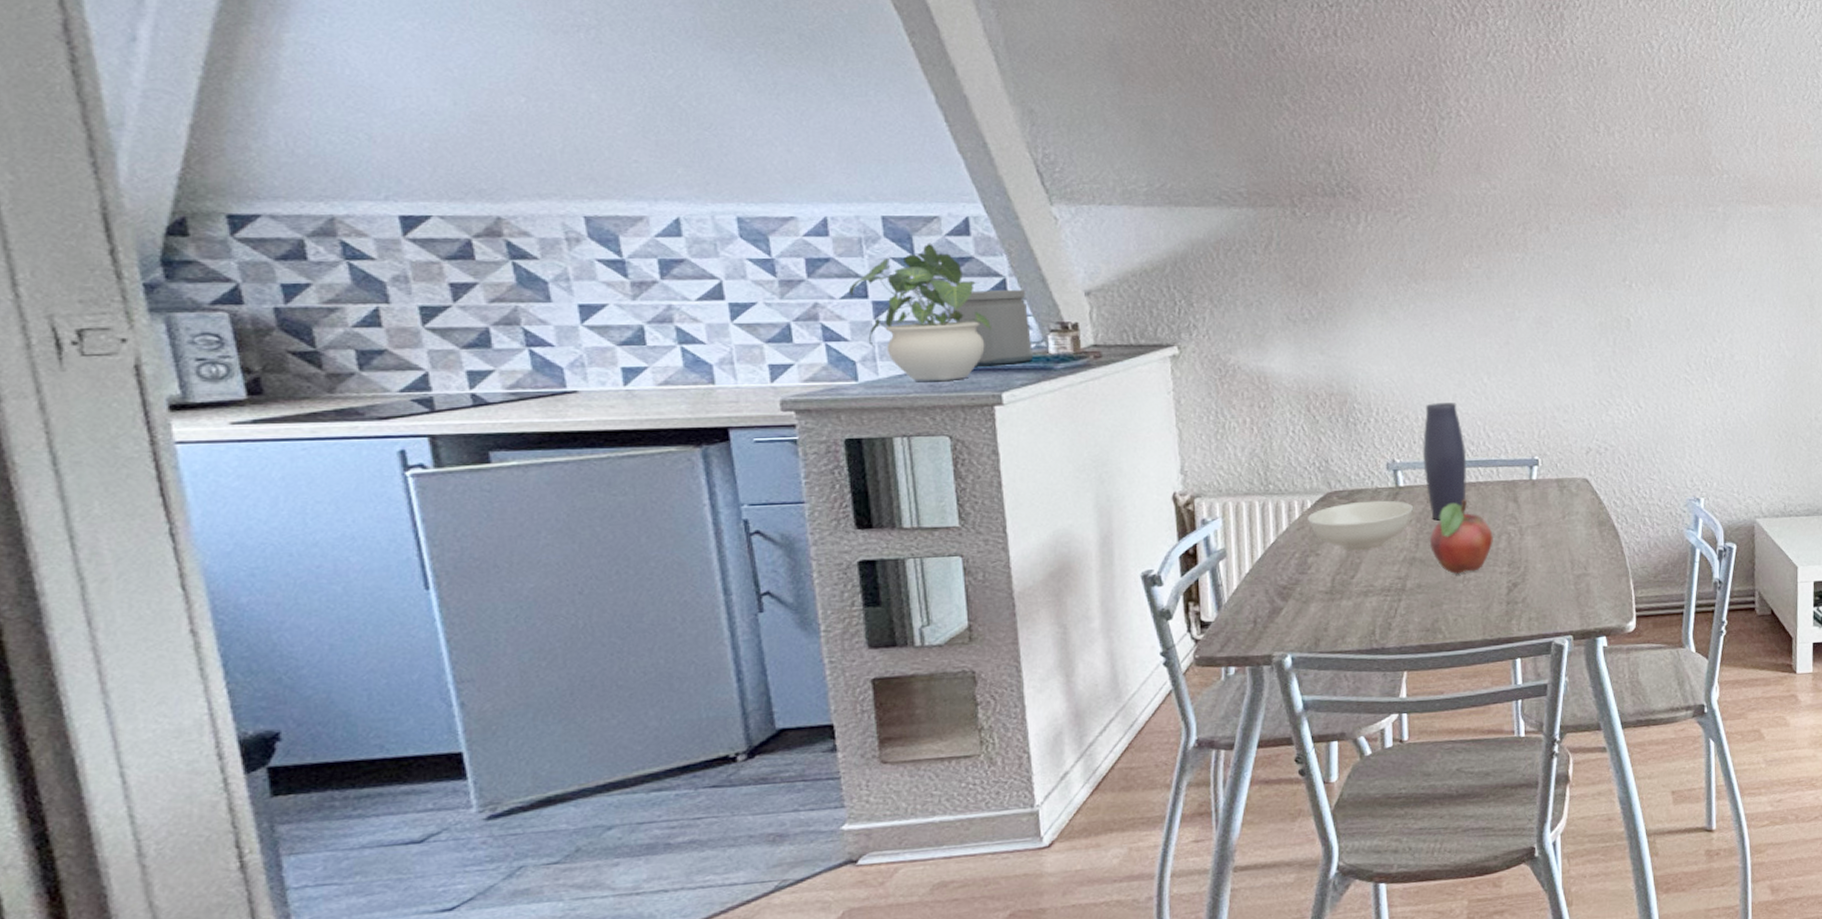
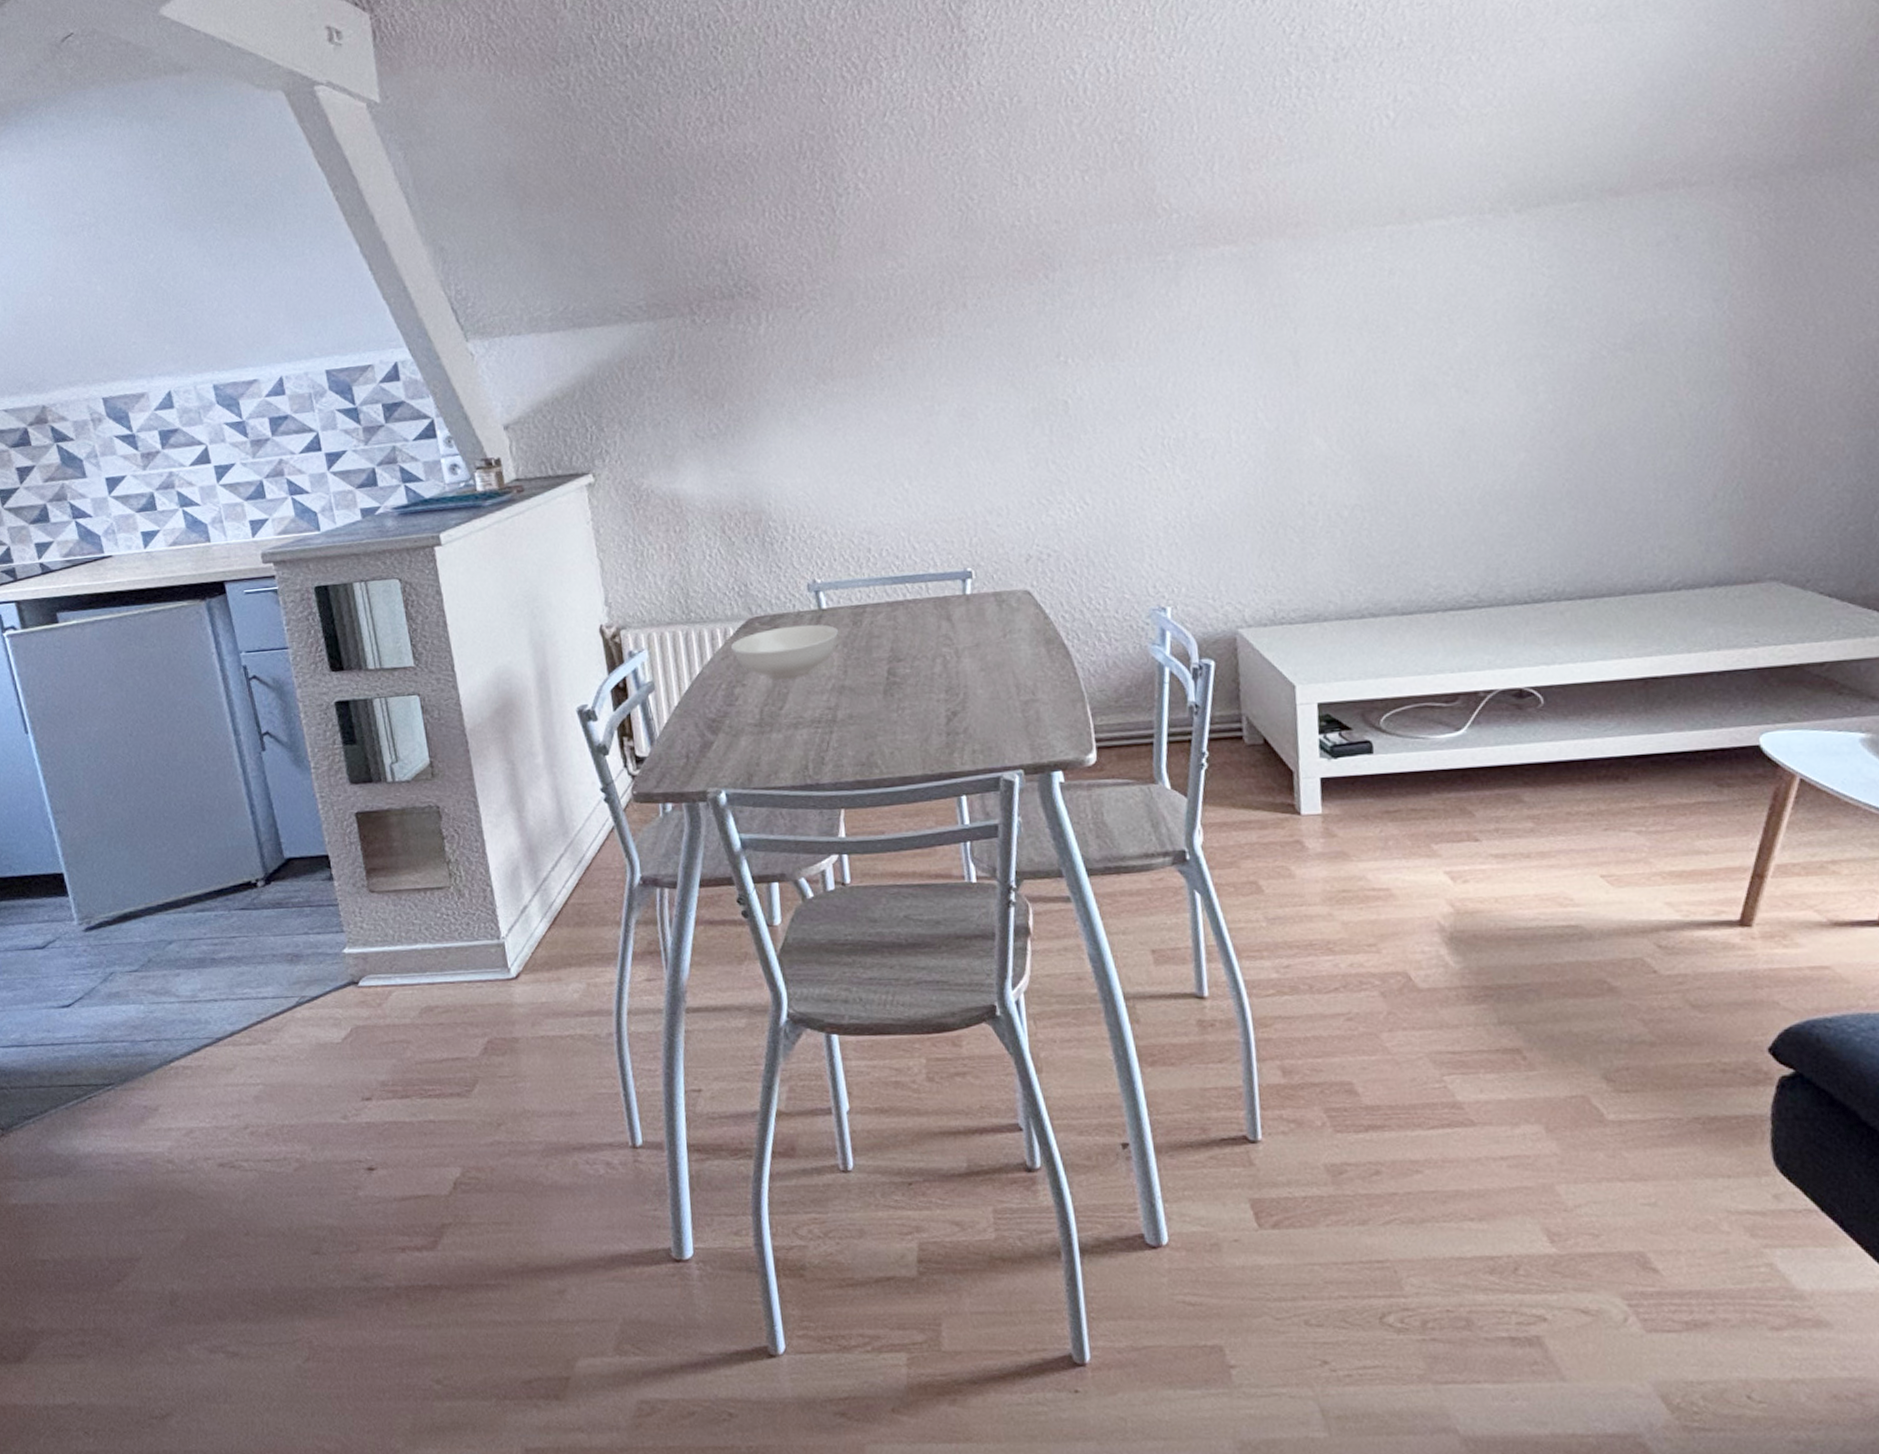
potted plant: present [849,243,991,382] -> none [306,391,425,529]
jar: present [955,289,1033,366] -> none [393,429,463,509]
vase: present [1422,403,1467,521] -> none [843,513,895,645]
fruit: present [1429,499,1493,574] -> none [858,620,927,703]

